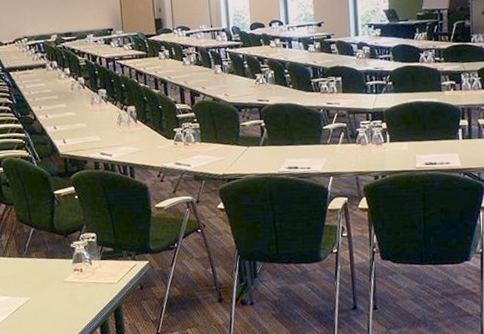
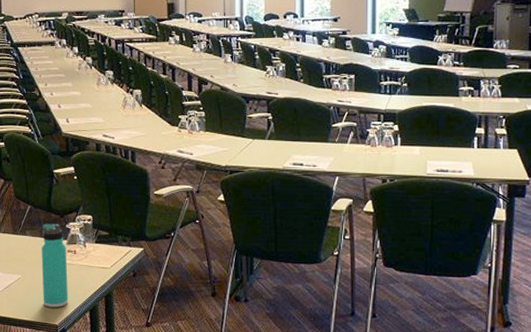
thermos bottle: none [47,244,78,327] -> present [41,223,68,308]

